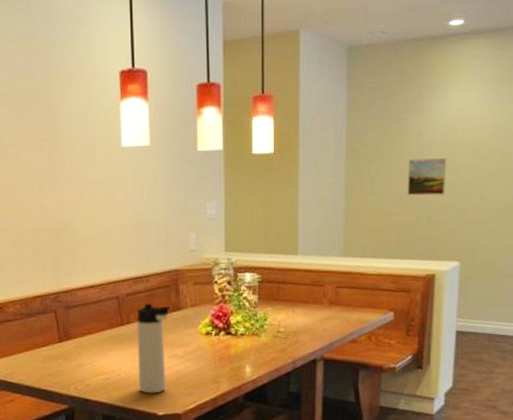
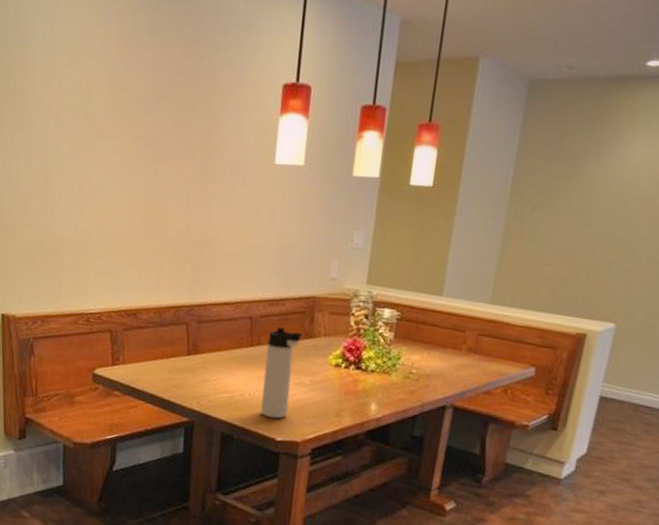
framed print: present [407,157,447,196] -> none [569,208,620,251]

